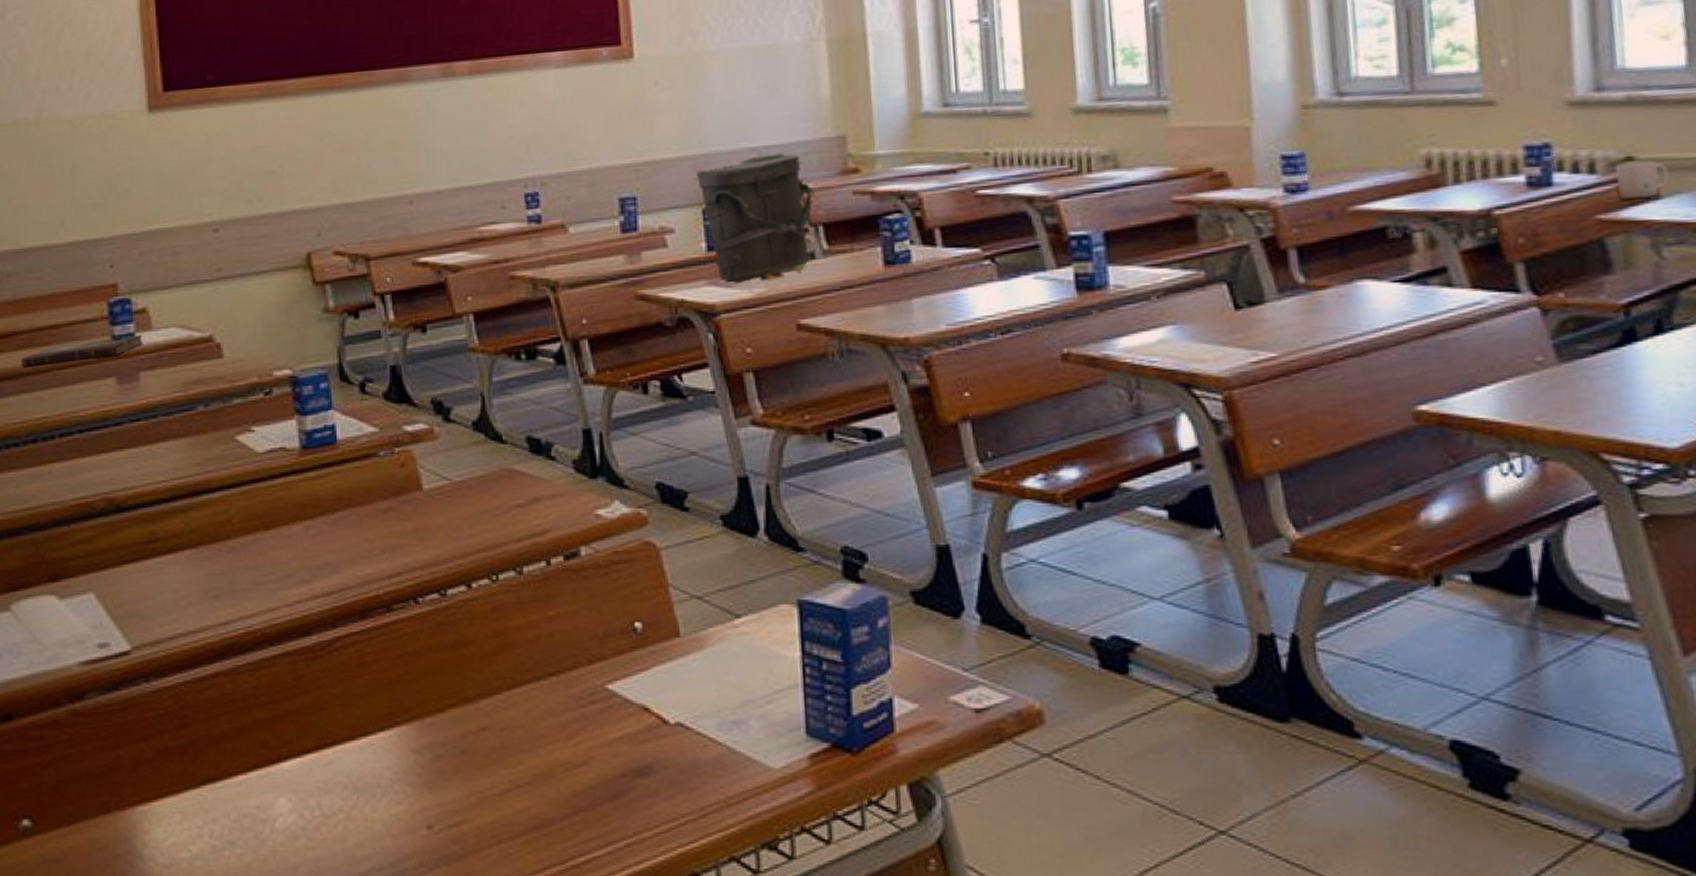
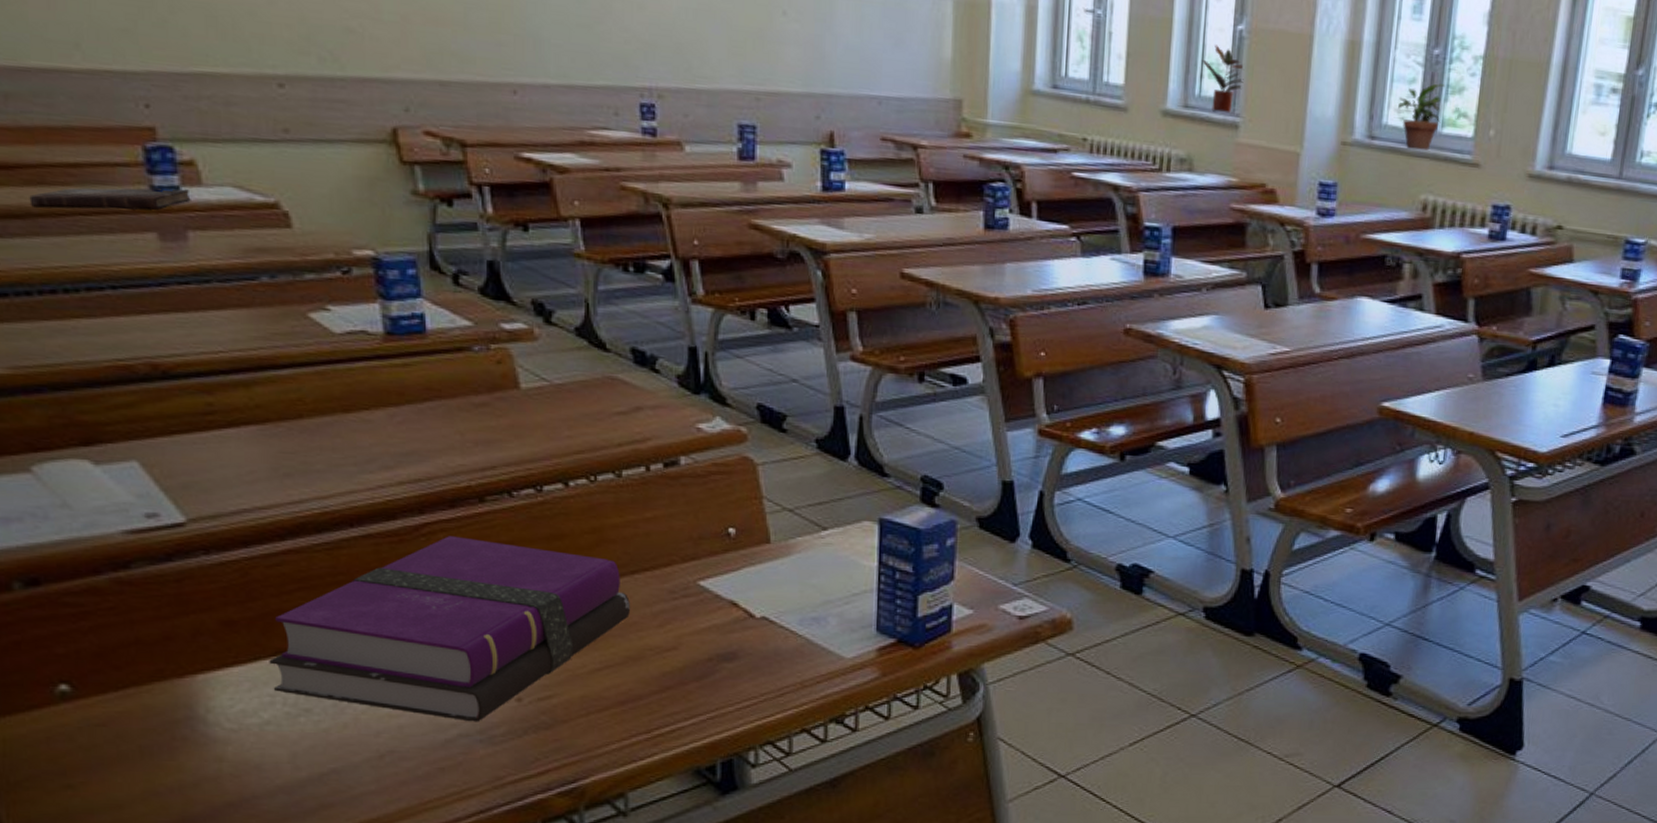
hardback book: none [198,649,538,854] -> present [269,536,631,722]
bag: present [697,153,815,284] -> none [818,105,929,229]
potted plant: none [1112,28,1166,100] -> present [1202,44,1244,114]
potted plant: none [1368,19,1430,99] -> present [1398,83,1445,151]
mug: present [1614,161,1669,200] -> none [1547,230,1583,261]

